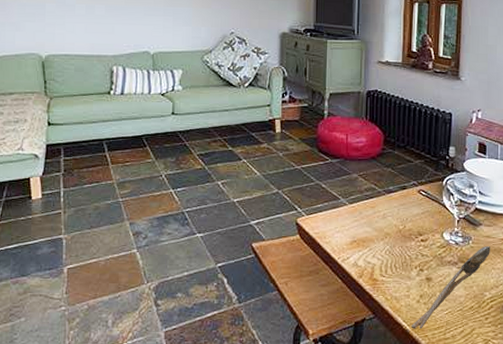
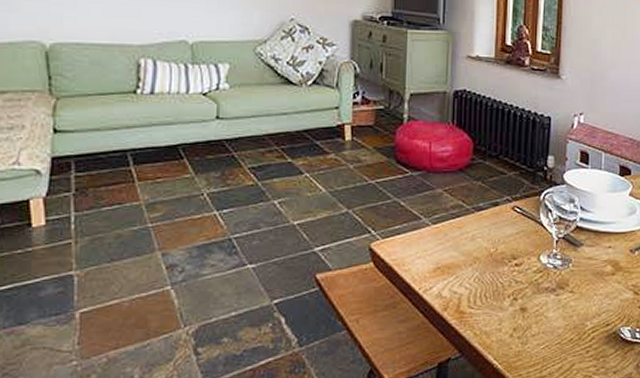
spoon: present [411,246,490,329] -> none [503,269,592,368]

